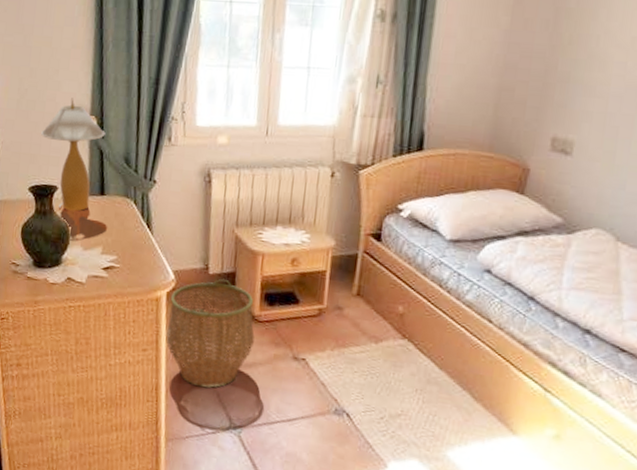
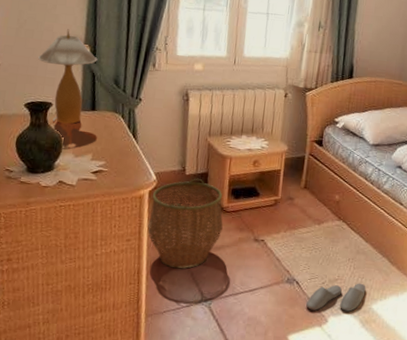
slippers: none [358,421,440,457] -> present [305,283,366,312]

